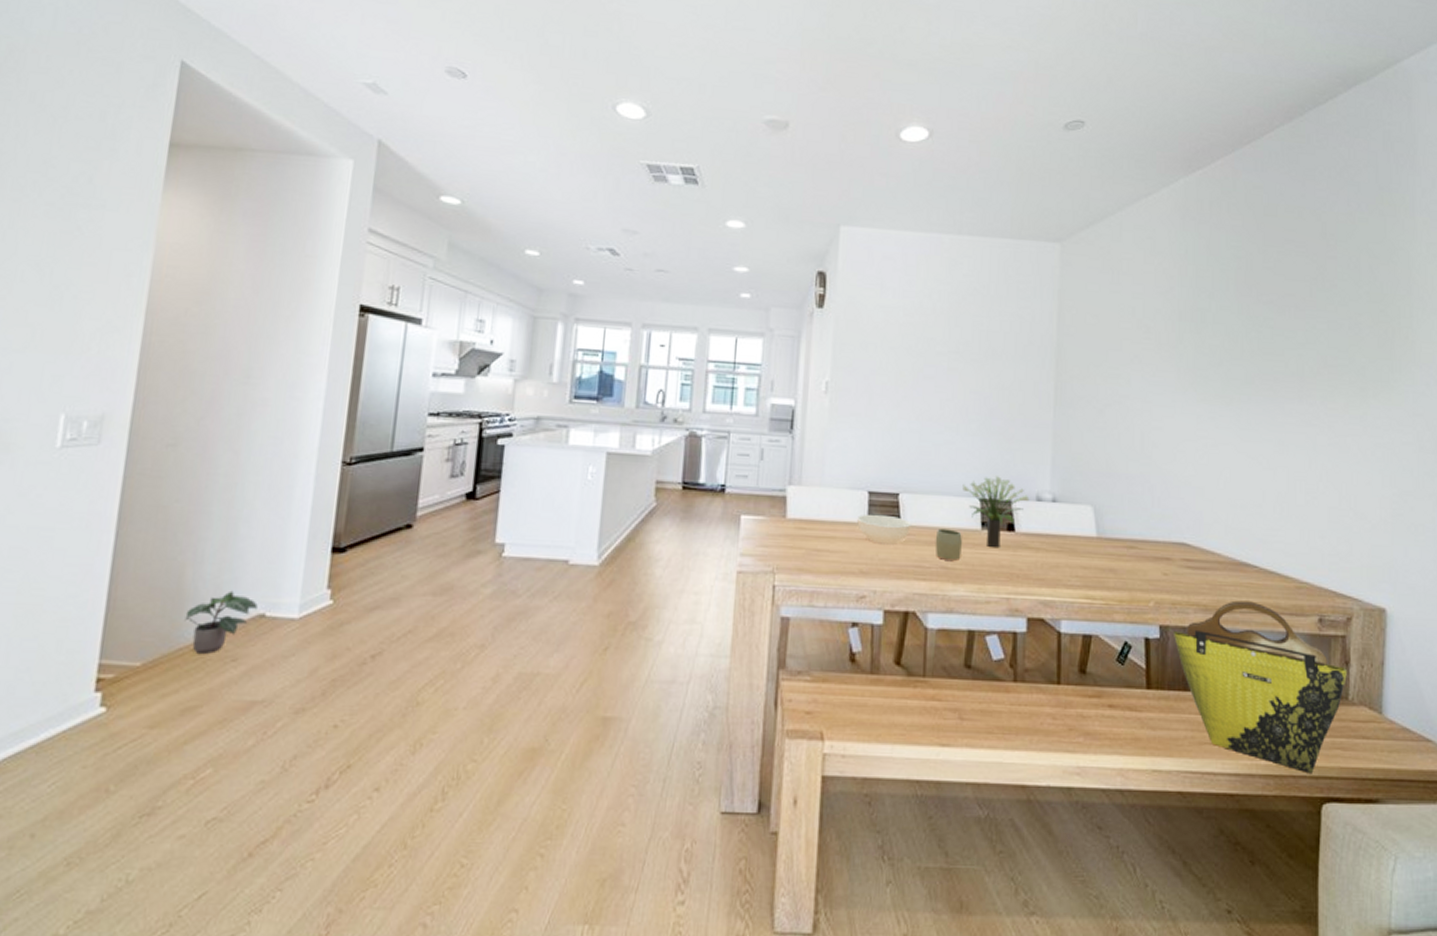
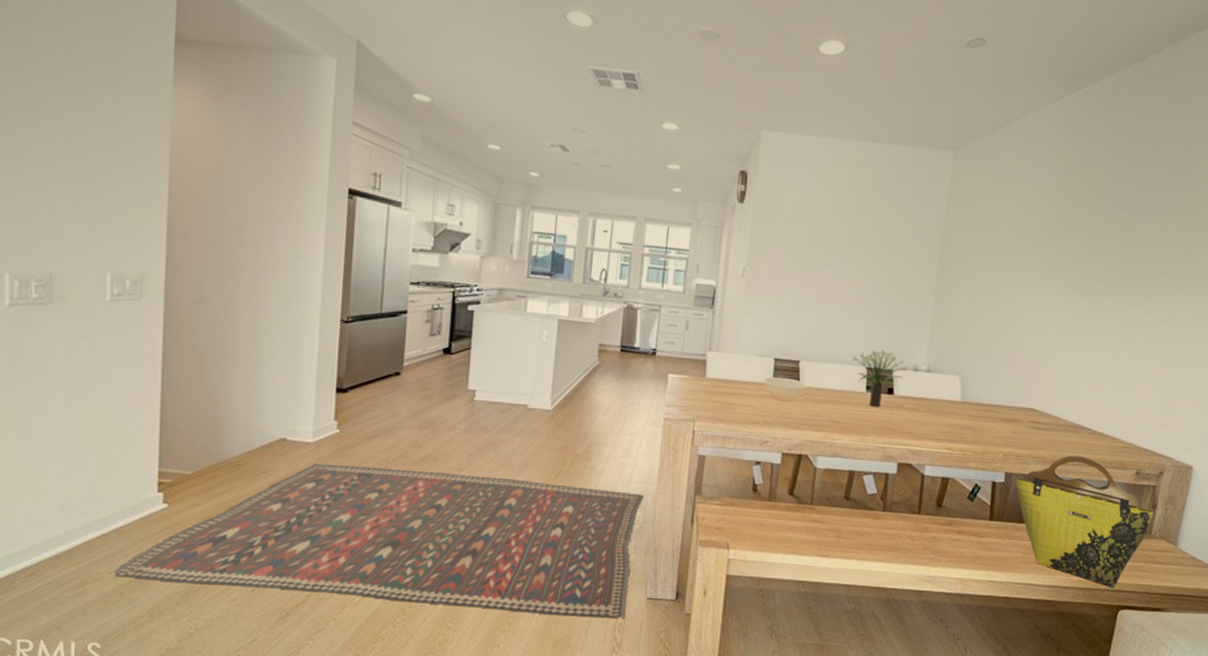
area rug: none [20,645,715,844] -> present [109,463,645,620]
potted plant: present [184,590,258,654] -> none [223,419,280,467]
mug: present [934,528,963,562] -> none [826,390,850,417]

